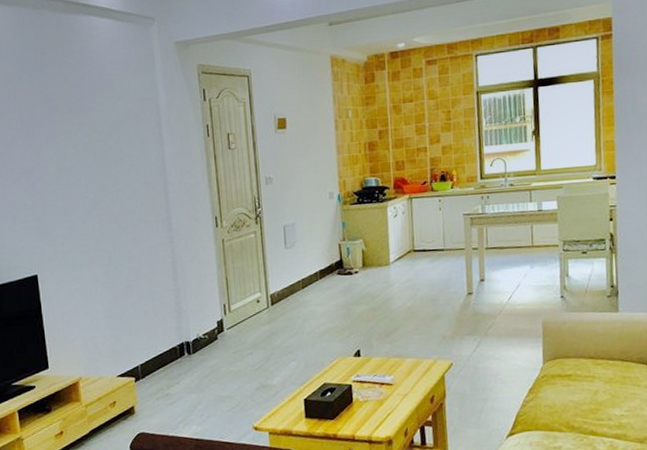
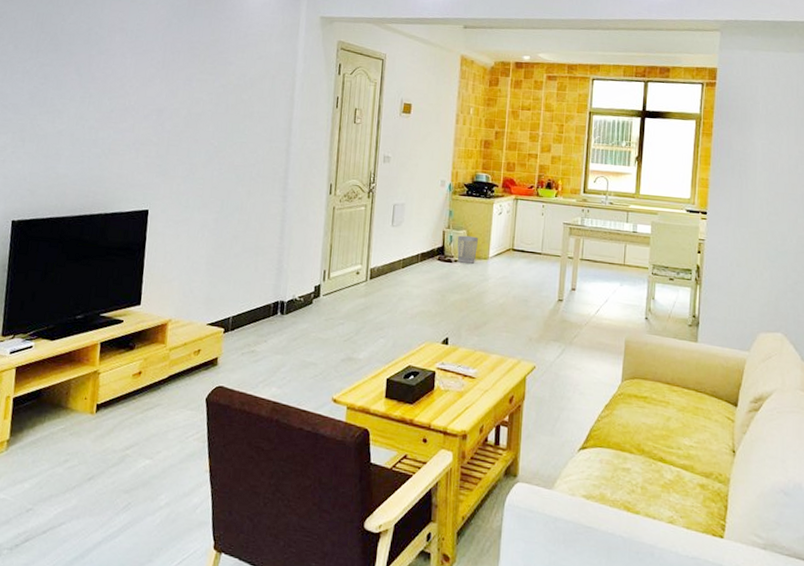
wastebasket: none [354,244,377,273] -> present [457,235,478,264]

